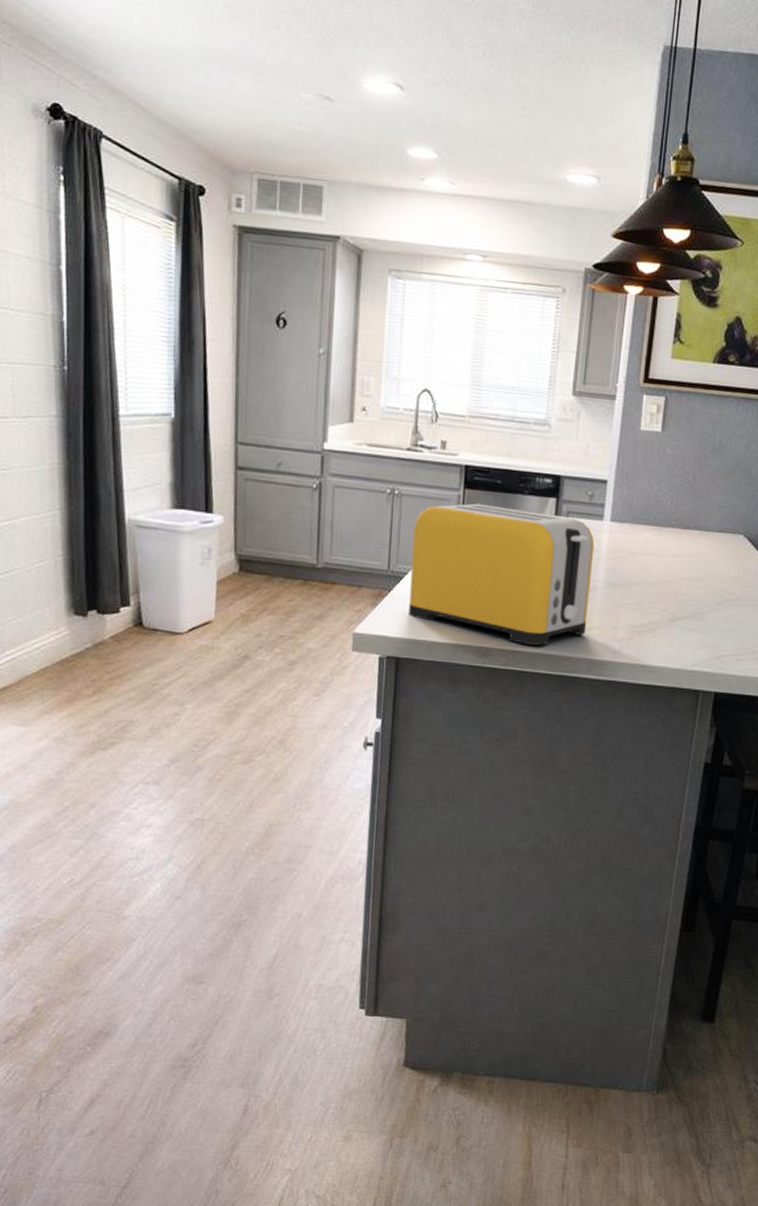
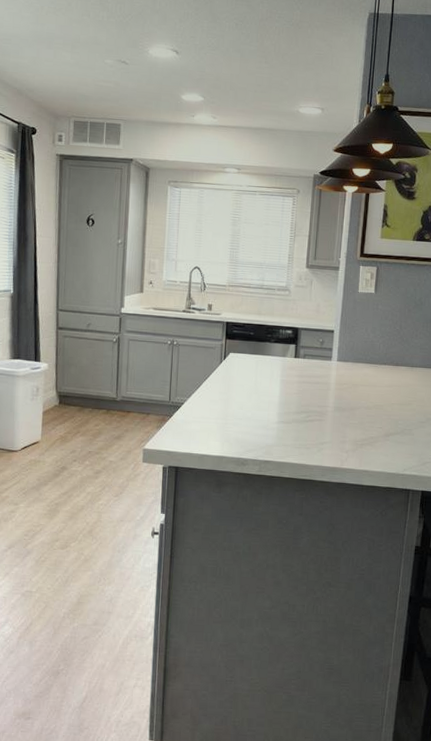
toaster: present [409,503,595,646] -> none [185,350,326,457]

